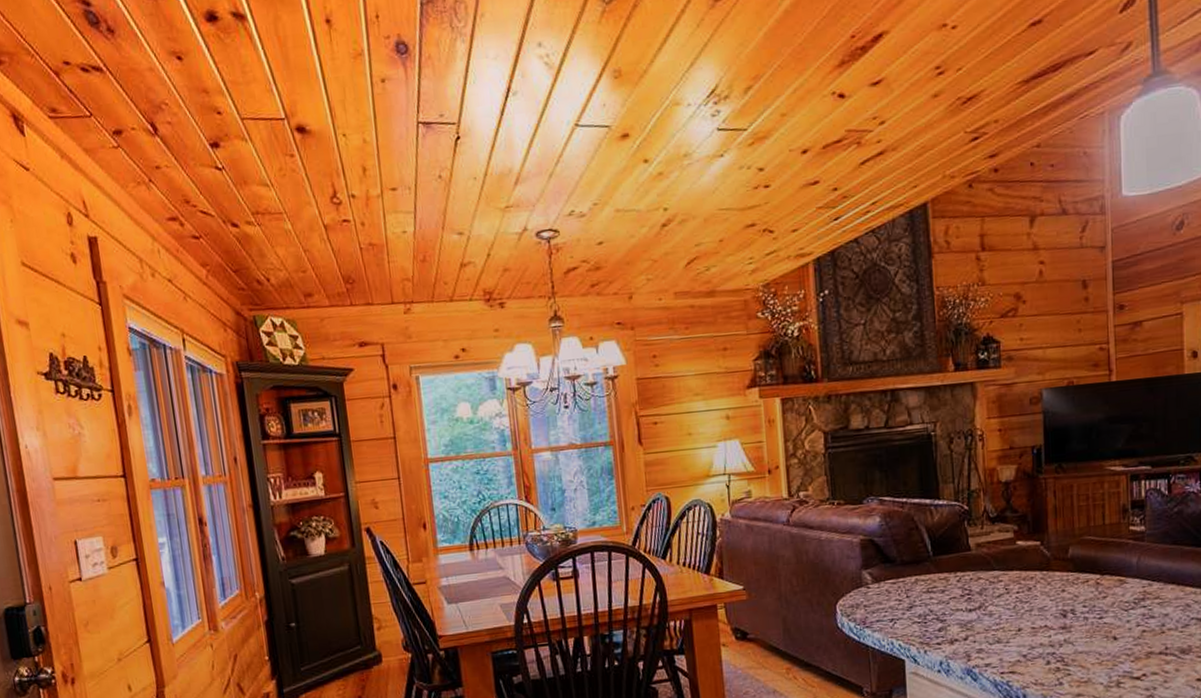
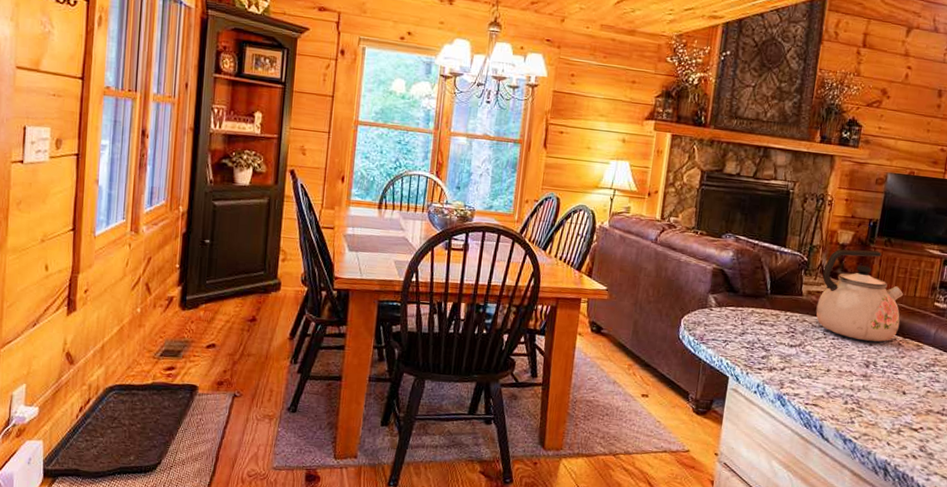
kettle: none [989,481,1094,588] -> present [815,249,904,342]

